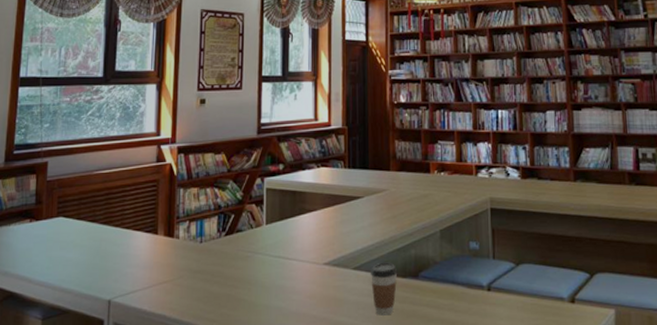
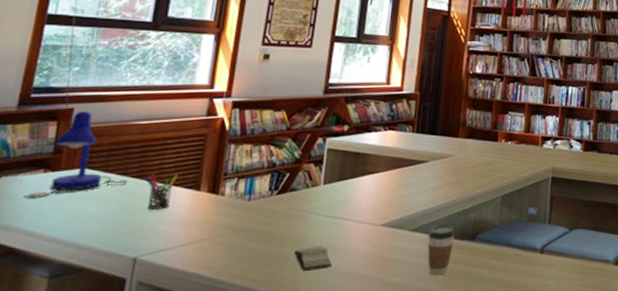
desk lamp: none [16,164,98,246] -> present [24,111,129,199]
pen holder: none [112,218,137,254] -> present [146,172,178,210]
book: none [246,286,282,311] -> present [294,246,333,270]

